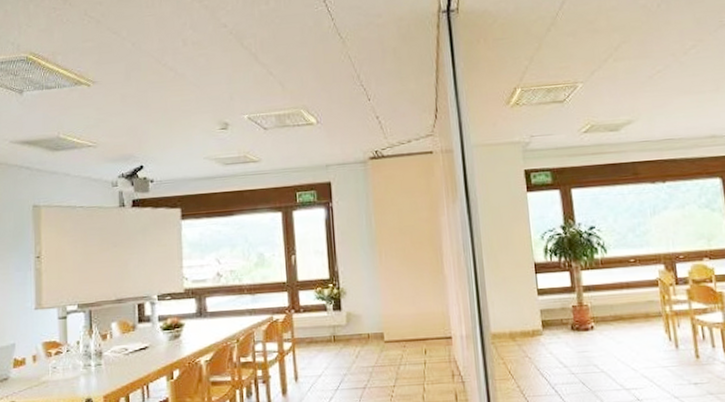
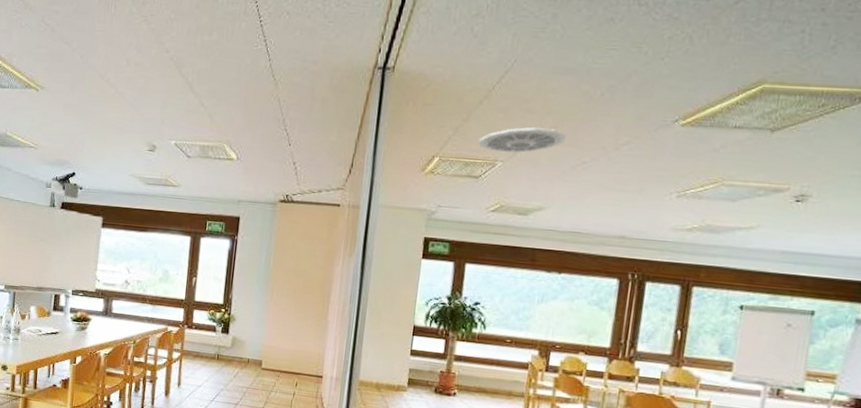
ceiling vent: none [555,44,637,74] -> present [479,127,567,153]

